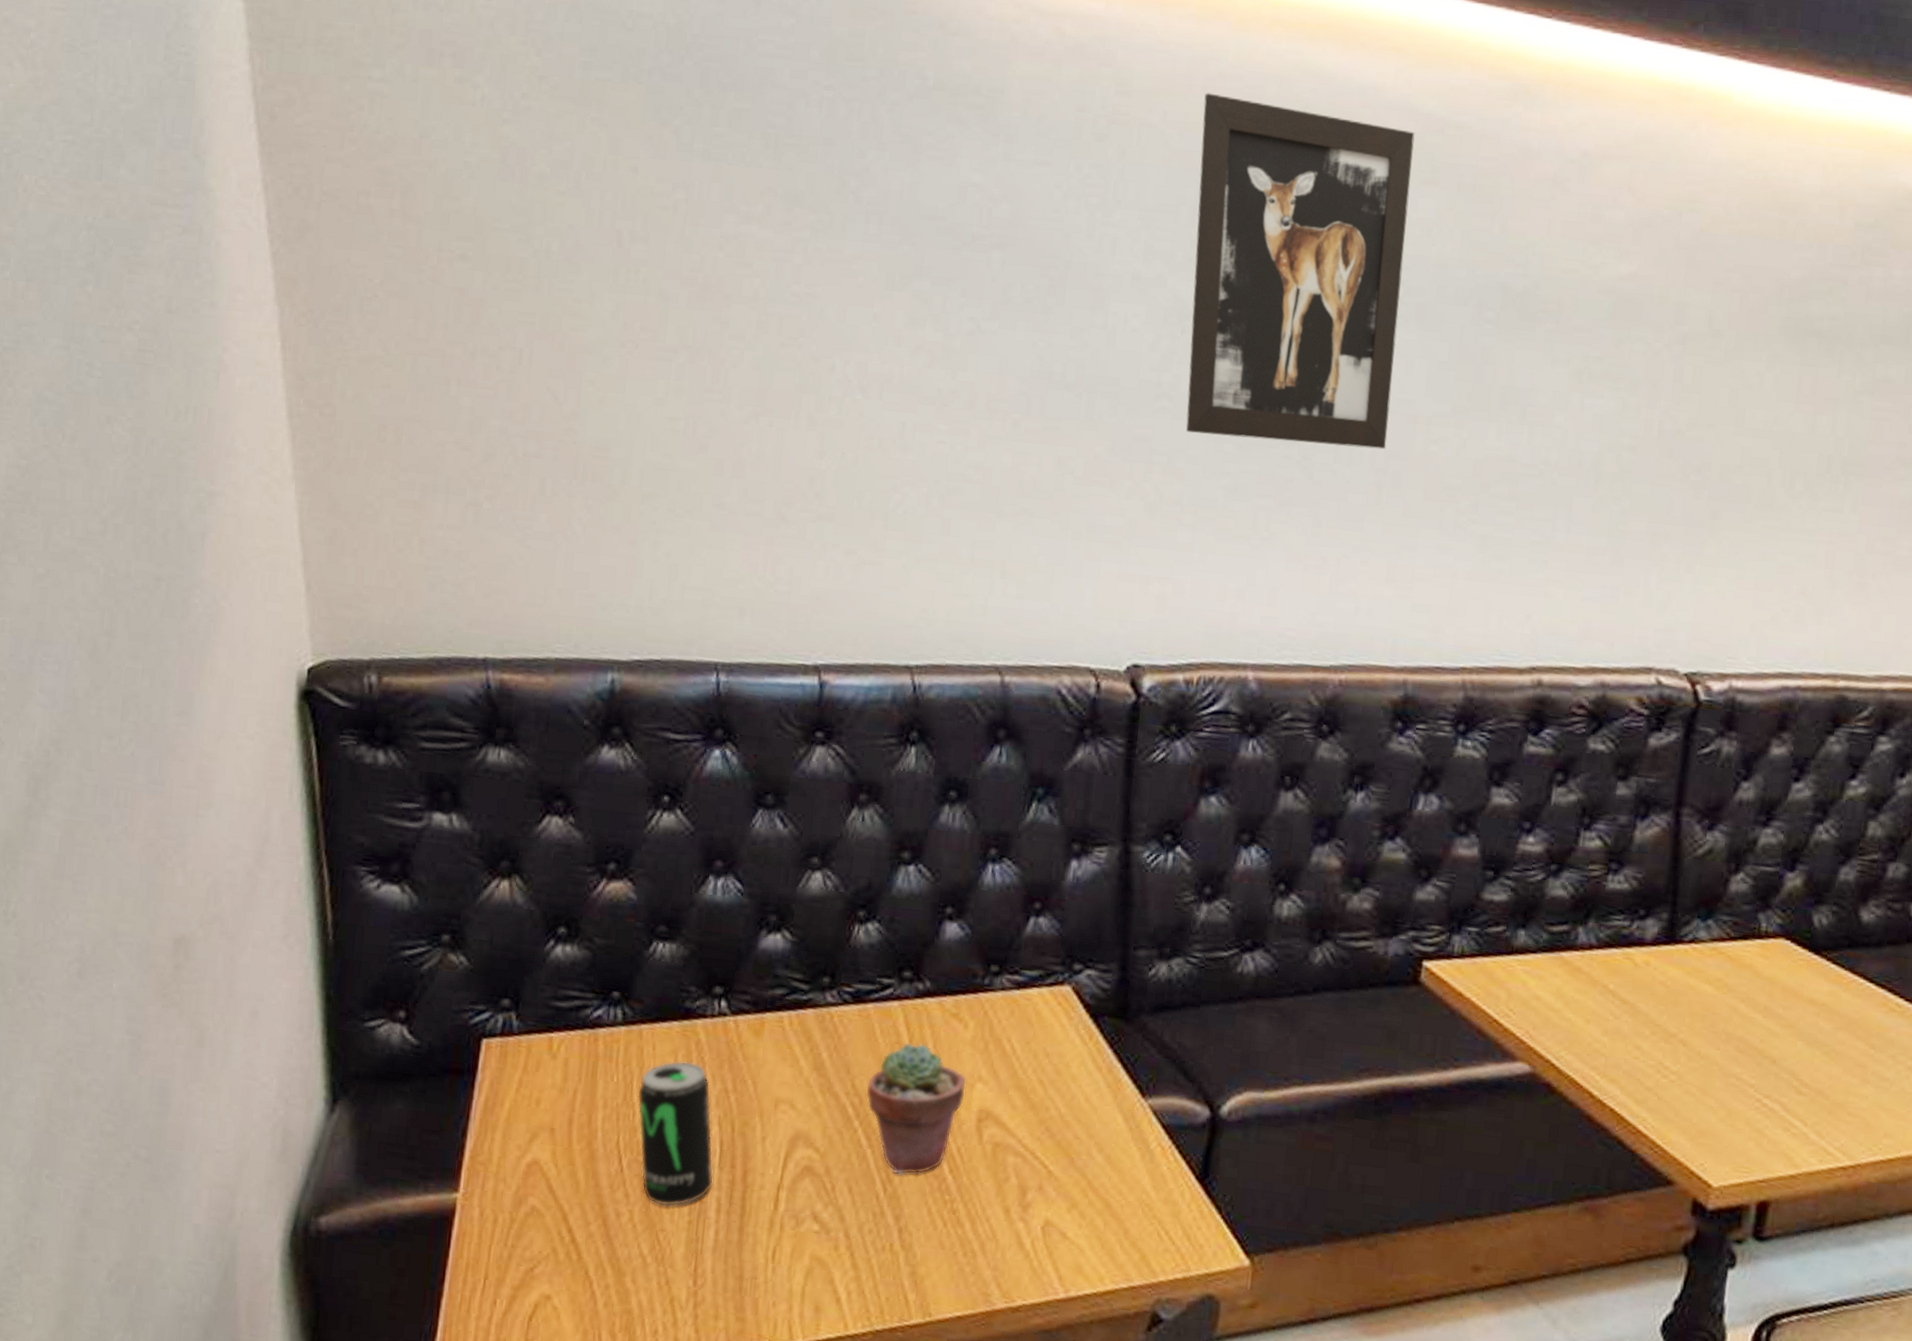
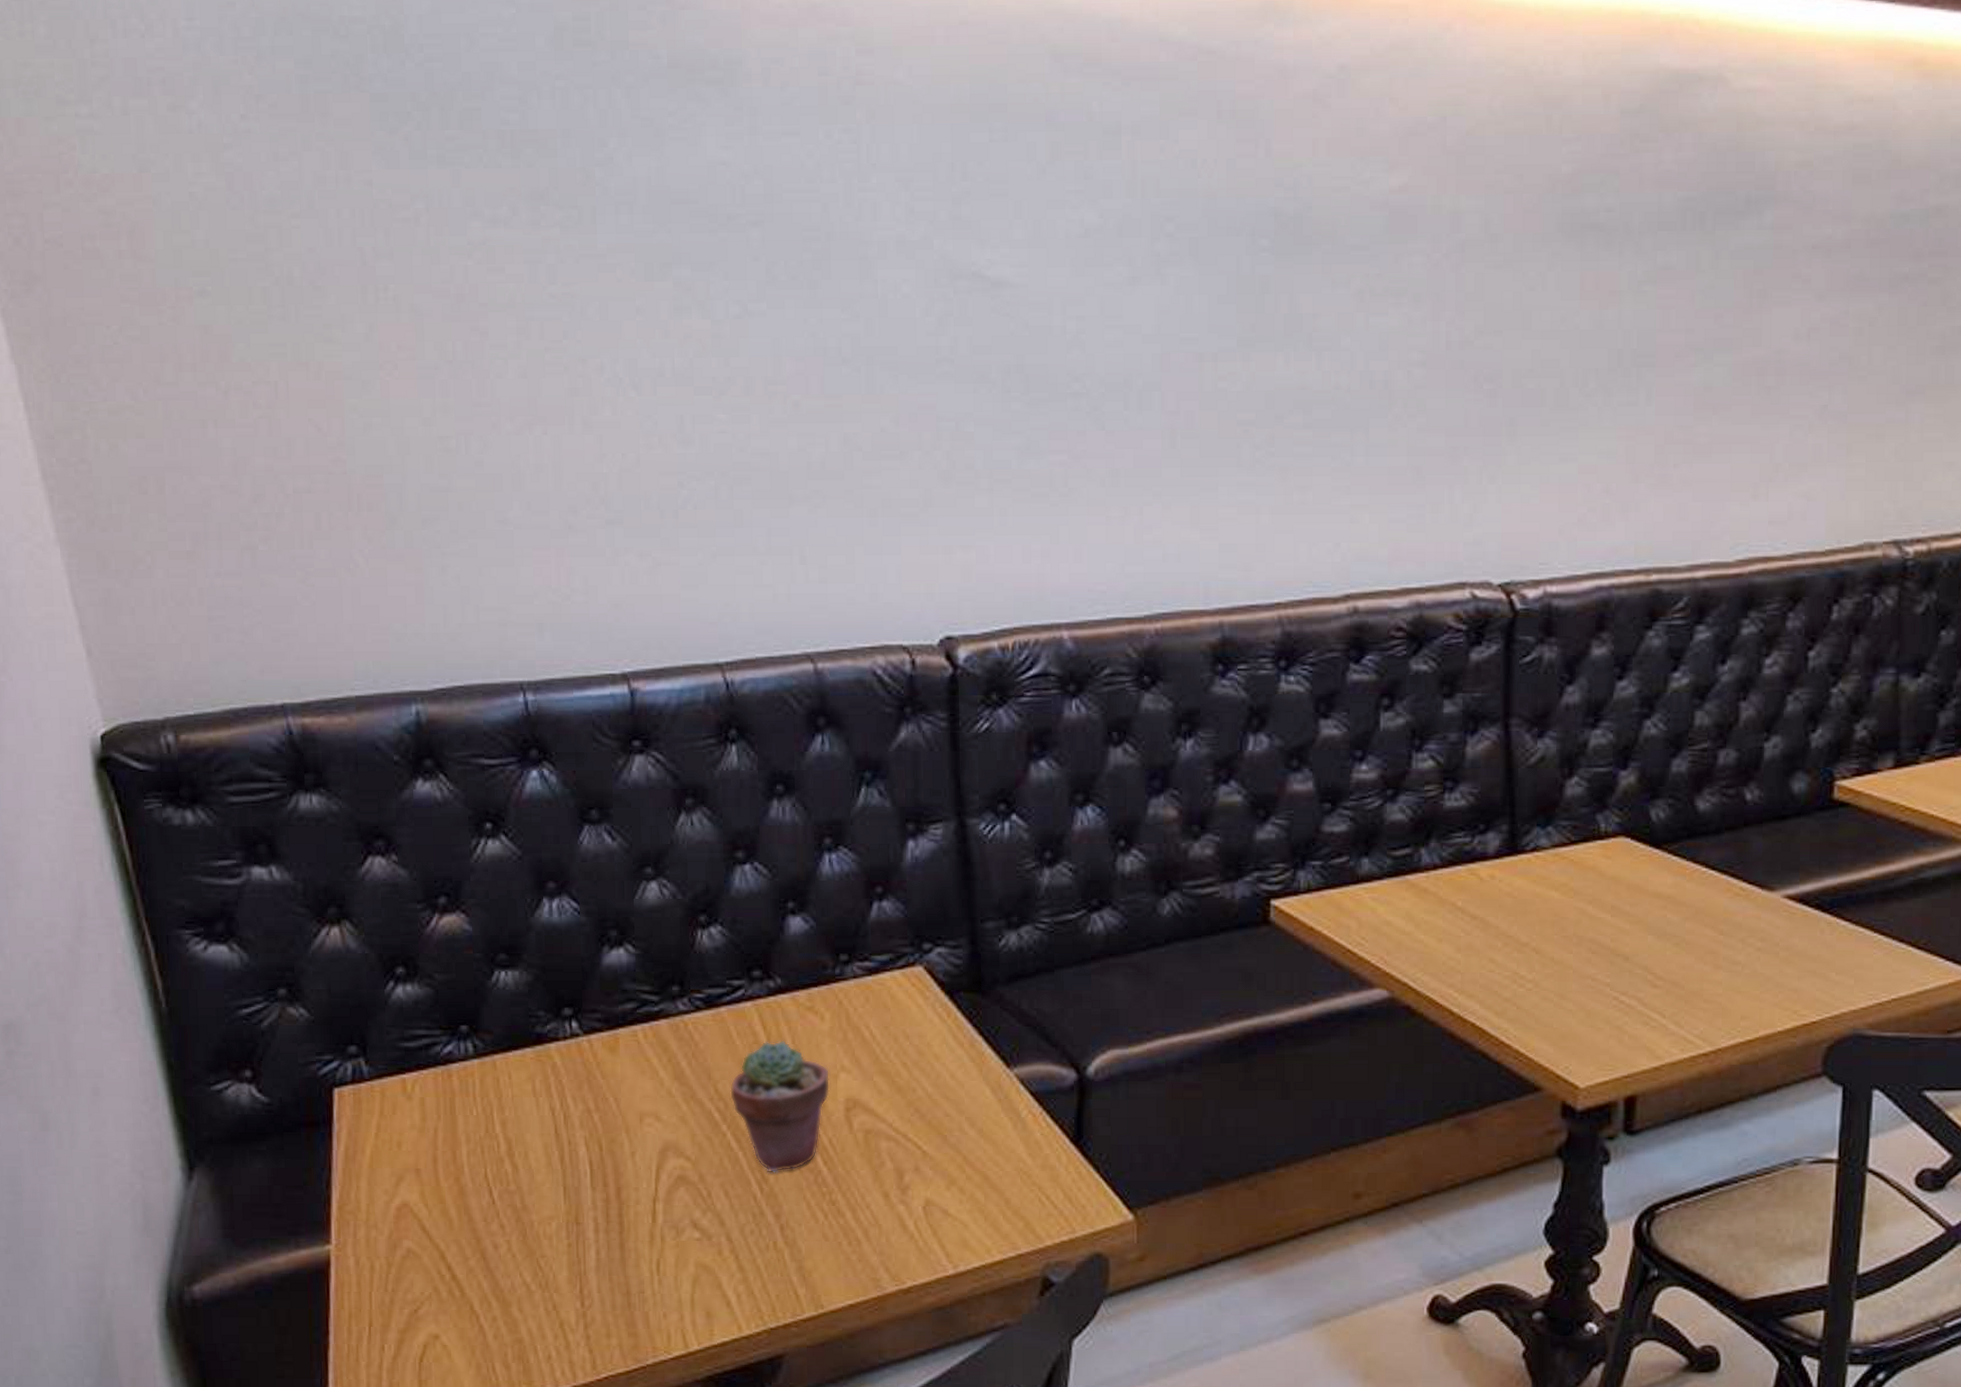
beverage can: present [637,1060,714,1207] -> none [499,1086,588,1232]
wall art: present [1186,92,1415,450] -> none [948,42,1175,396]

